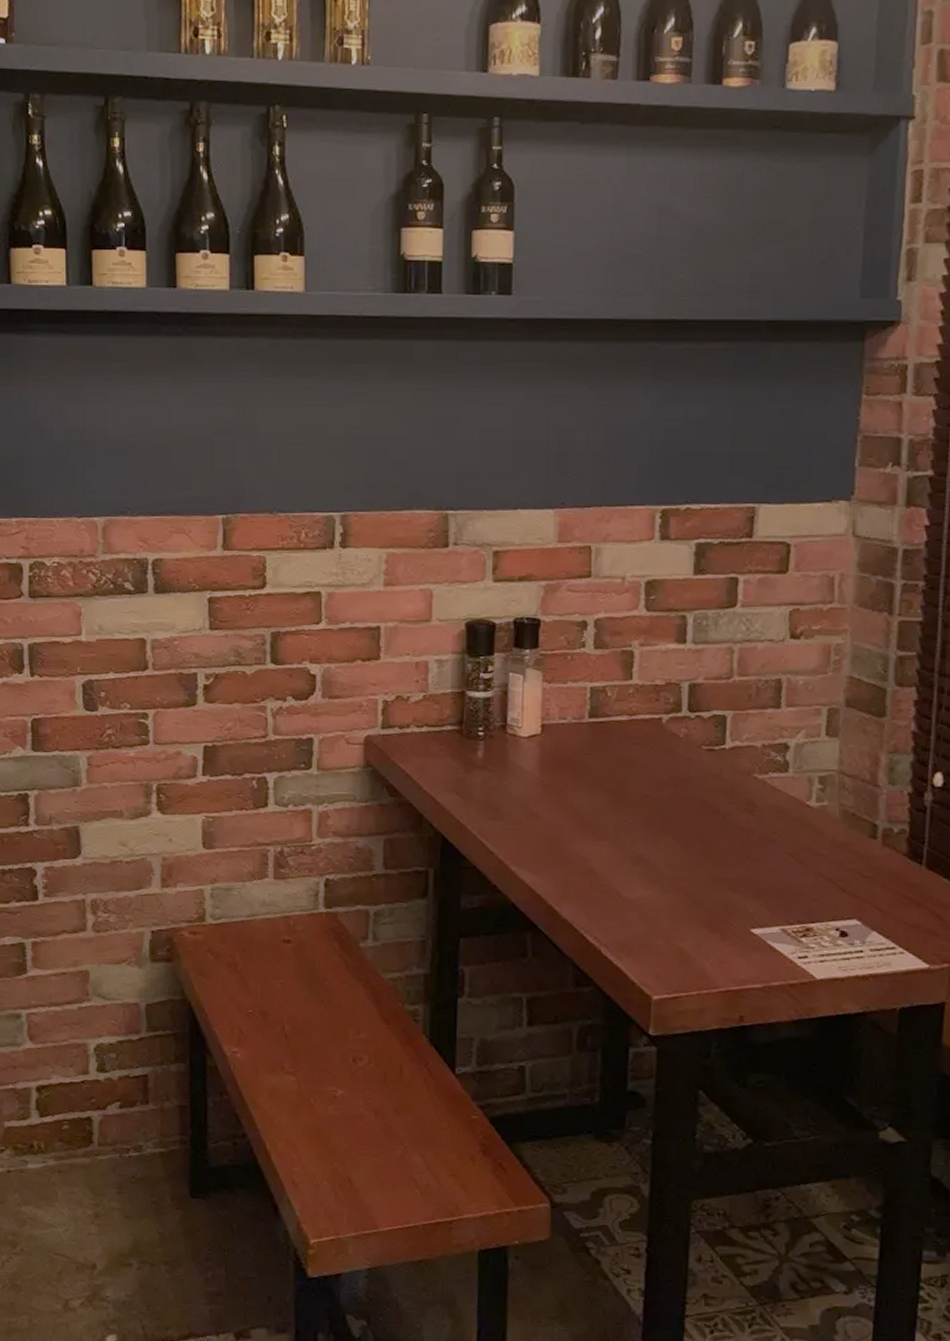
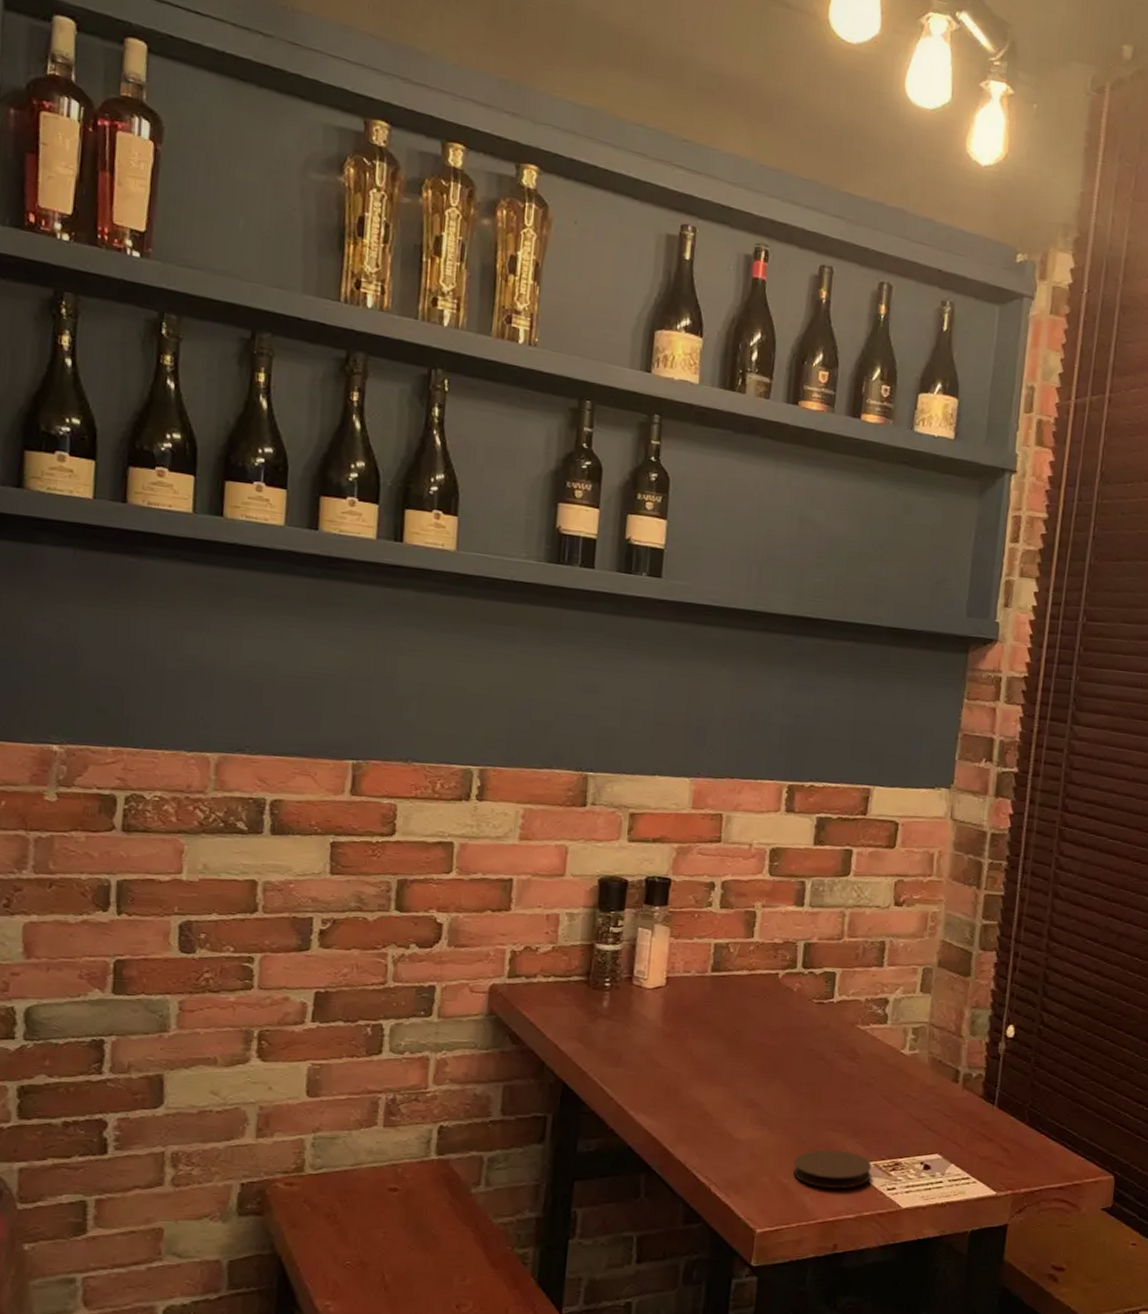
coaster: none [689,911,779,955] -> present [792,1149,872,1188]

